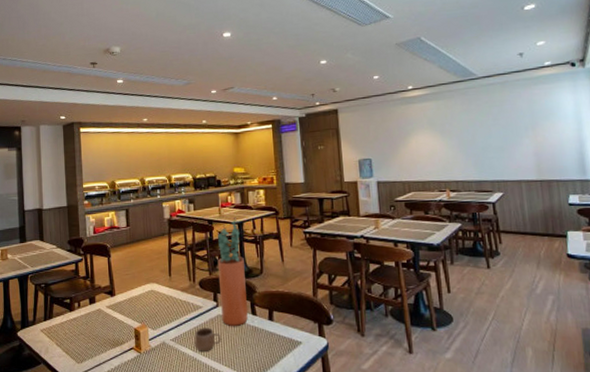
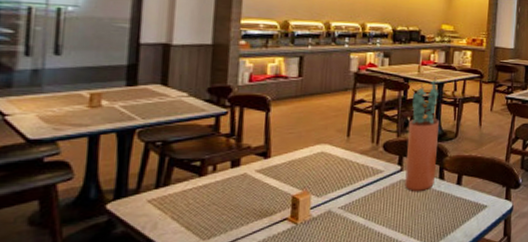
mug: present [194,327,221,351] -> none [368,193,401,219]

